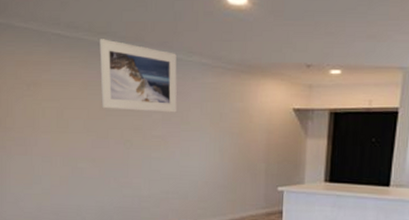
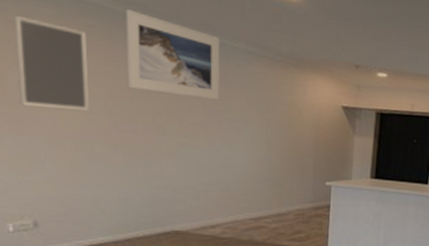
home mirror: none [19,56,73,132] -> present [14,15,90,111]

